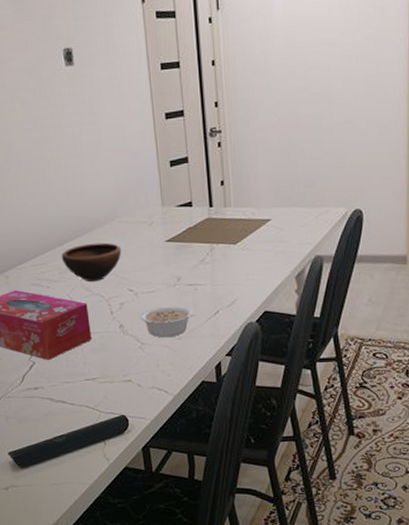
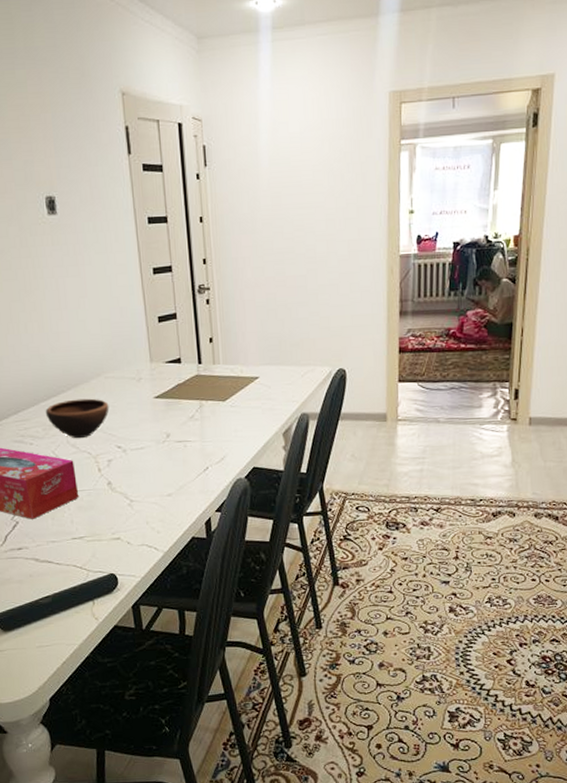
legume: present [140,305,195,338] -> none [128,462,185,495]

